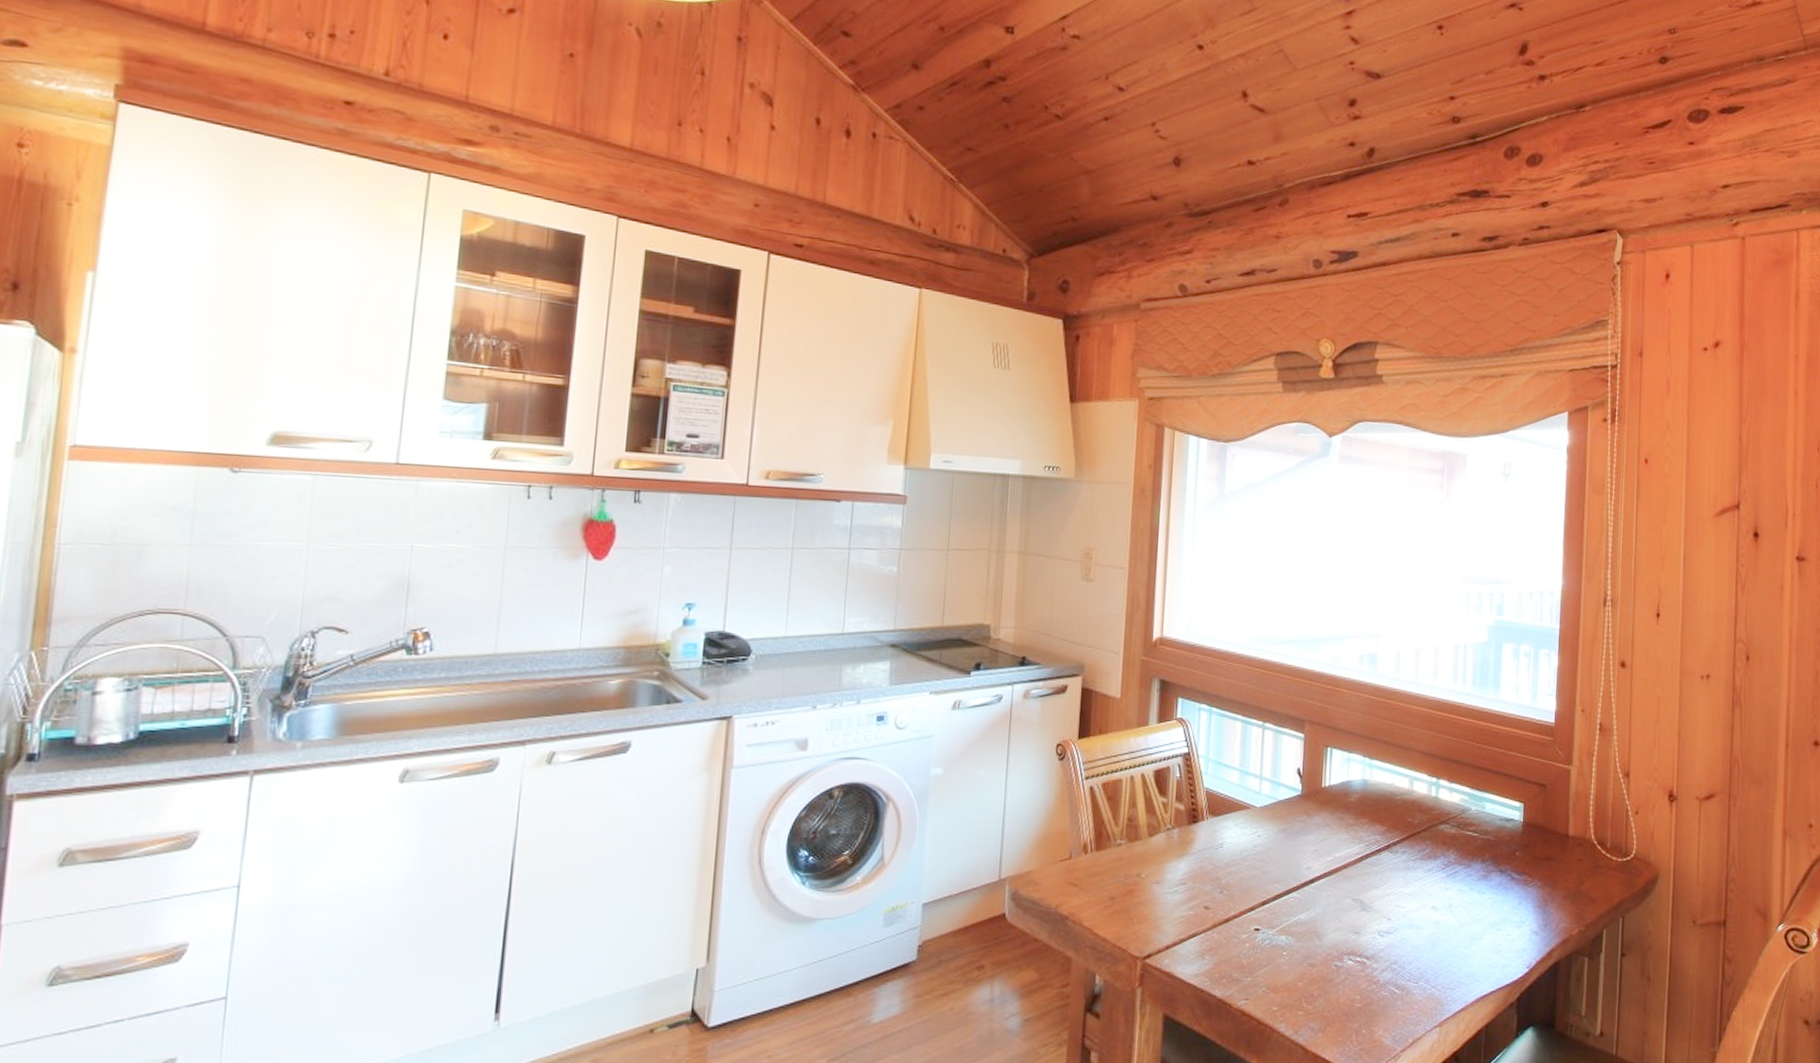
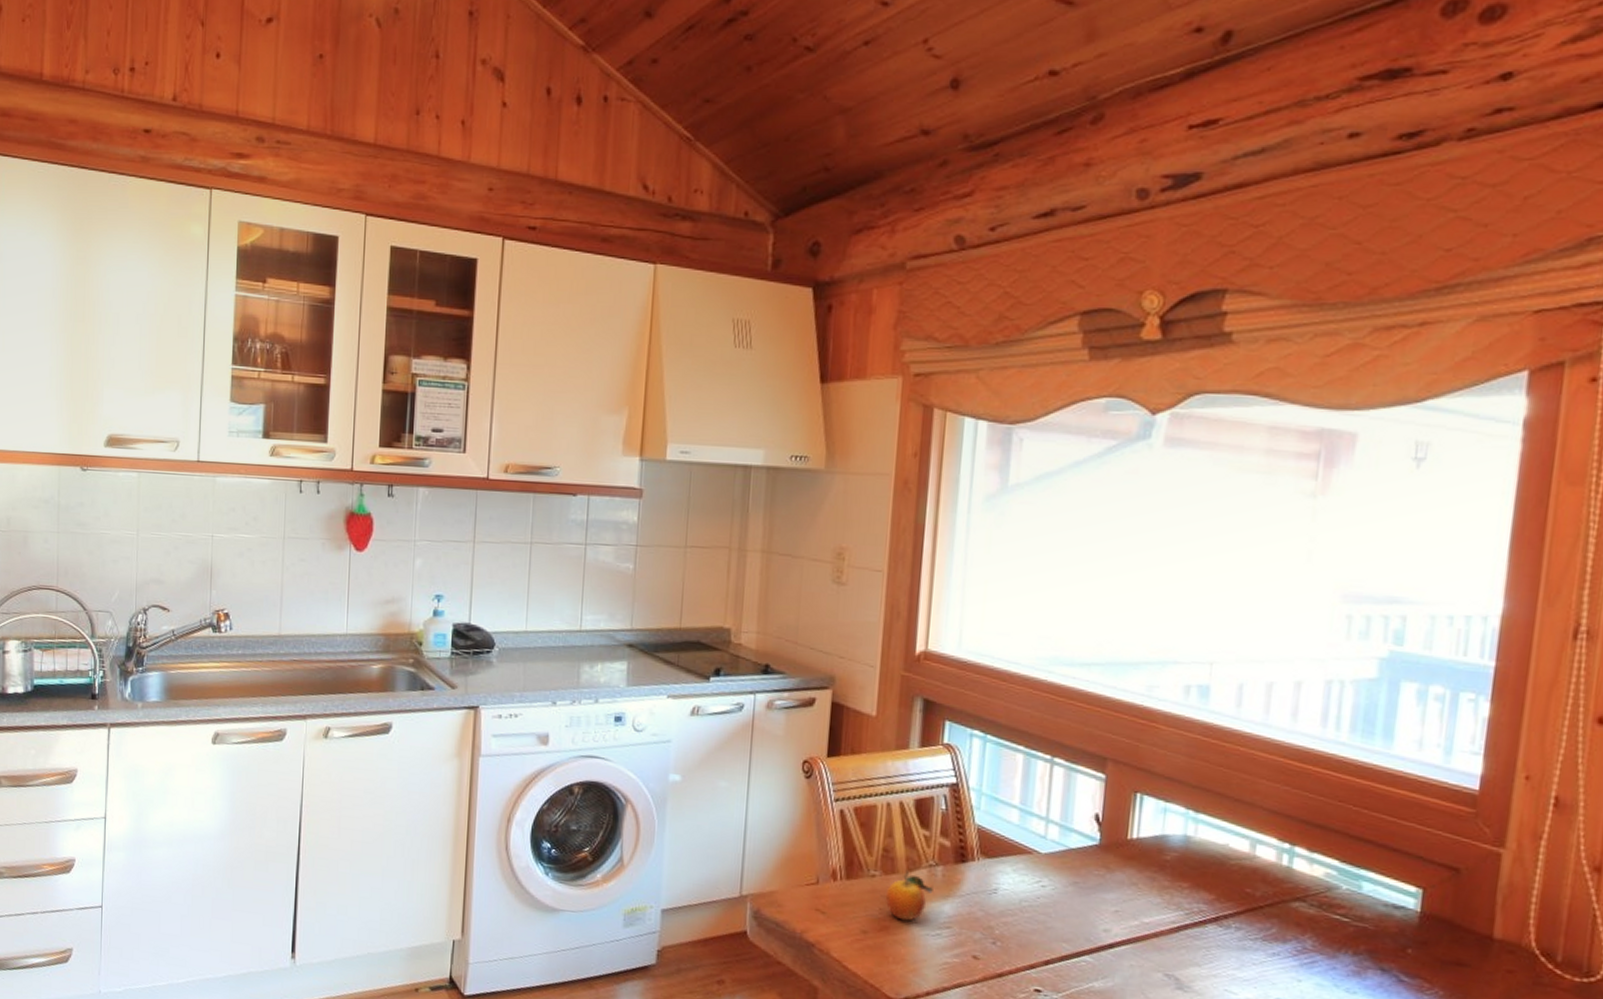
fruit: none [1130,835,1171,883] -> present [885,869,933,921]

